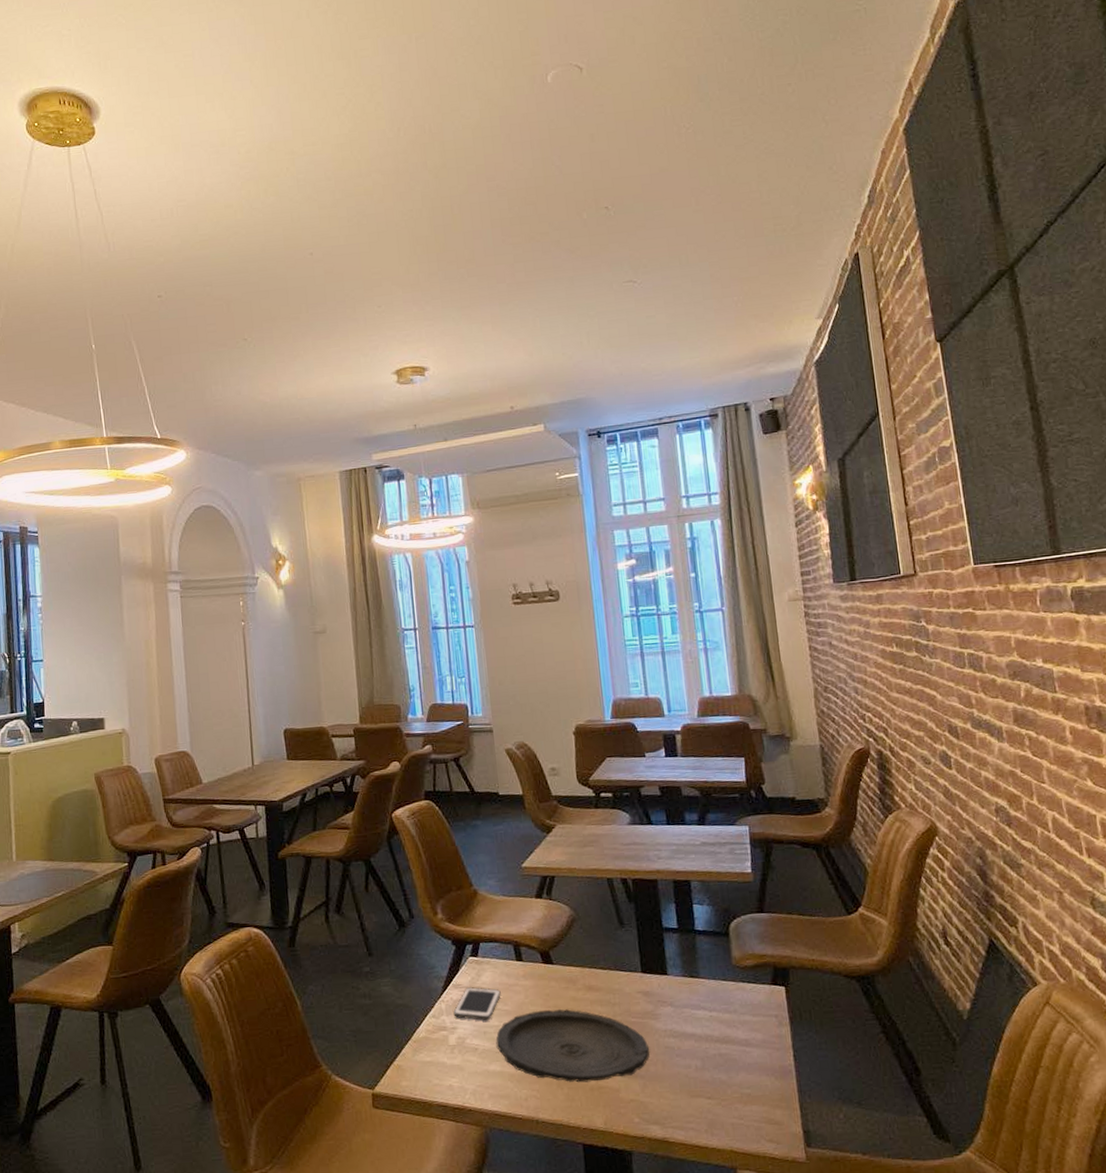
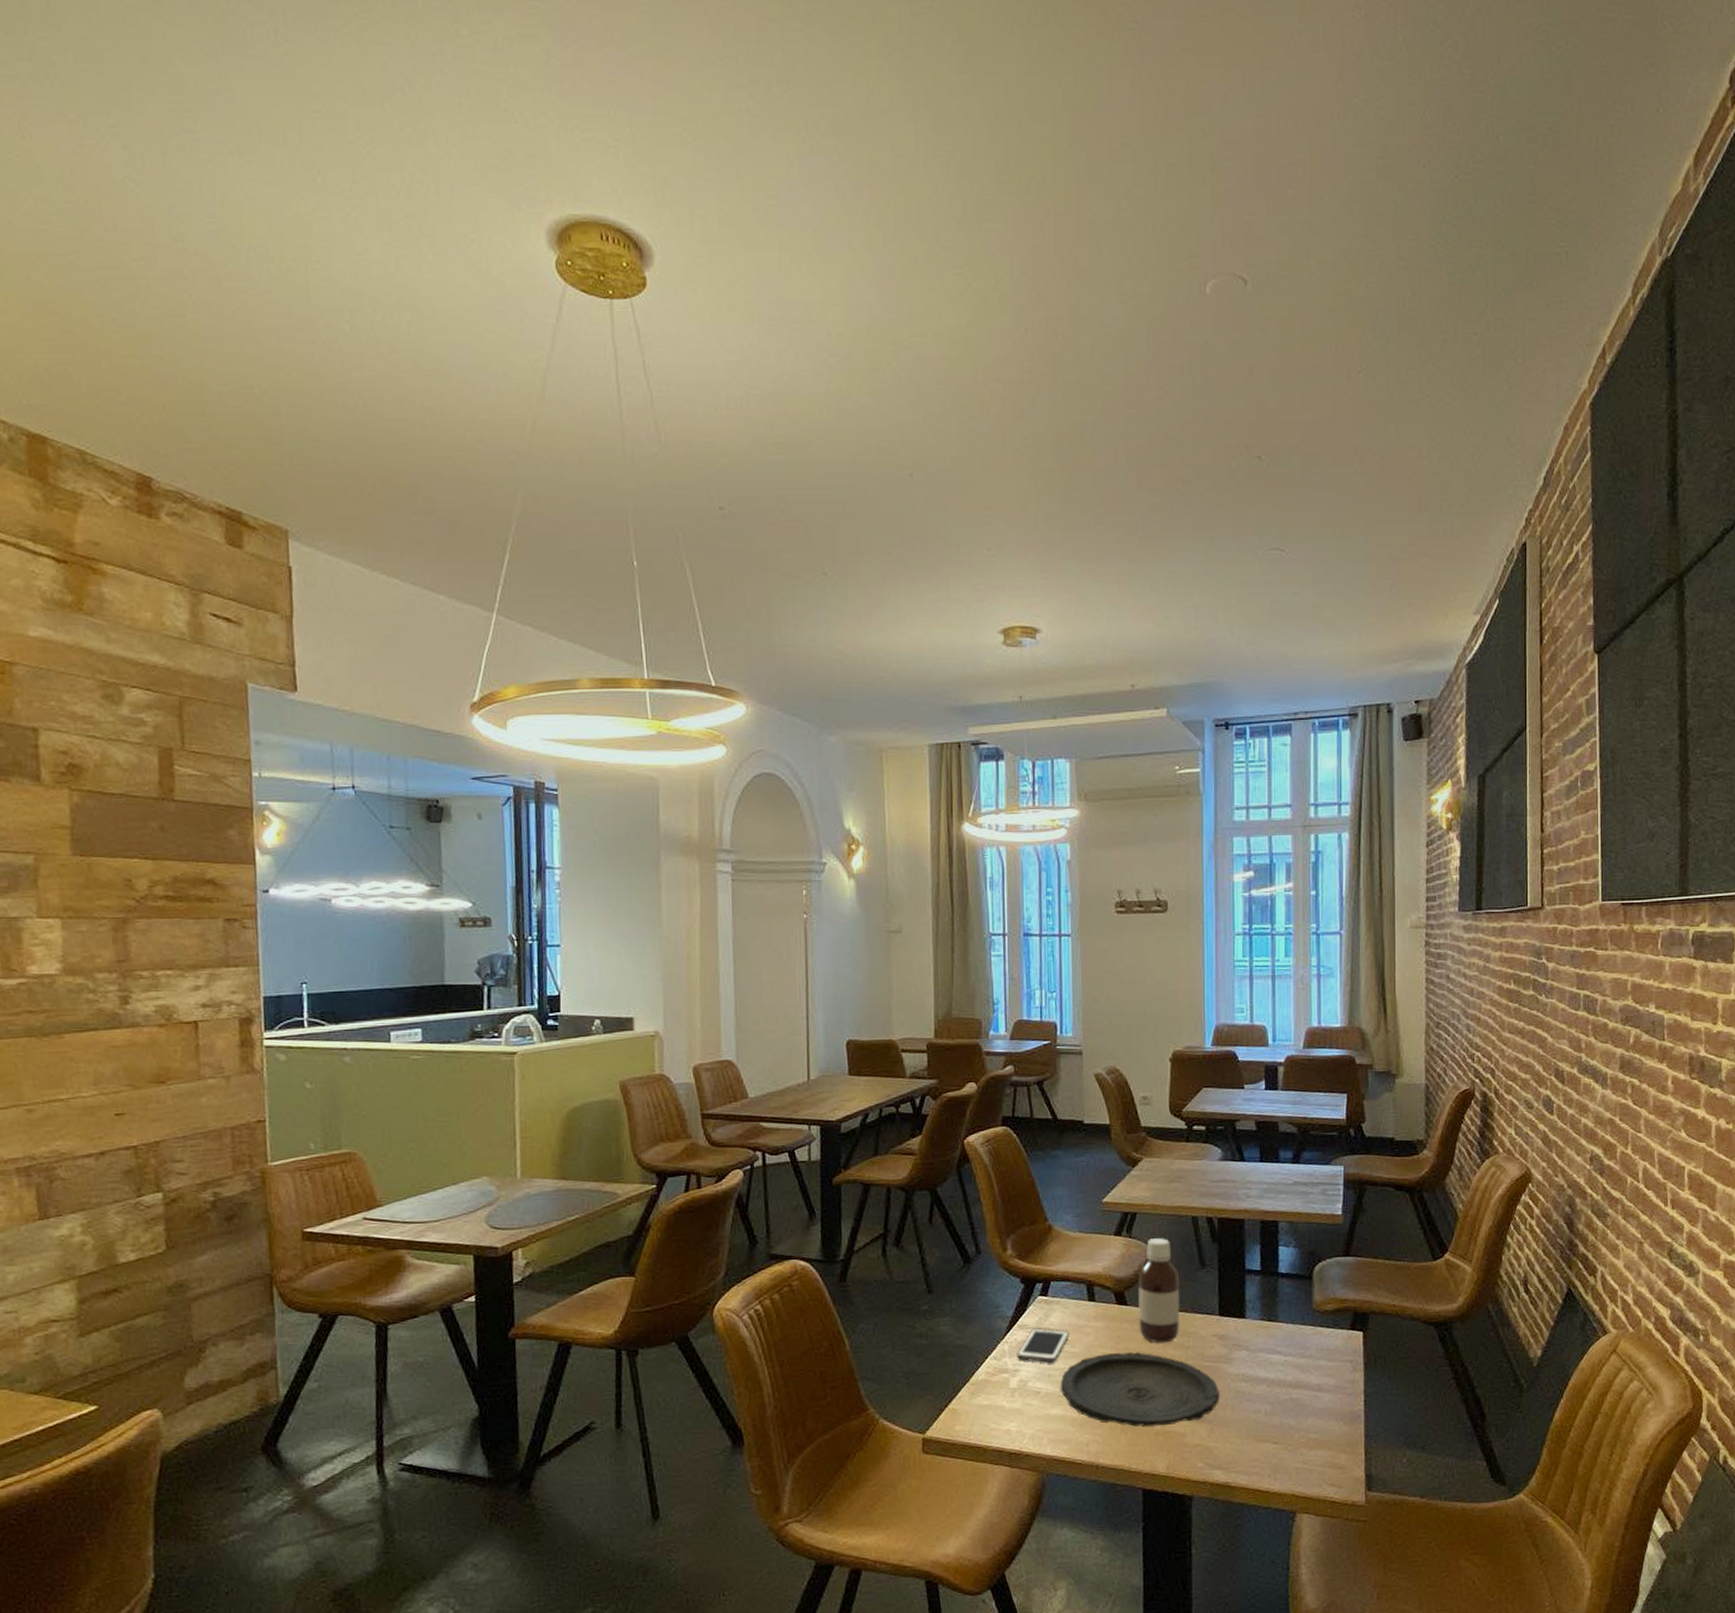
bottle: none [561,899,606,1000] -> present [1138,1238,1181,1343]

